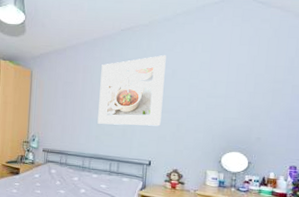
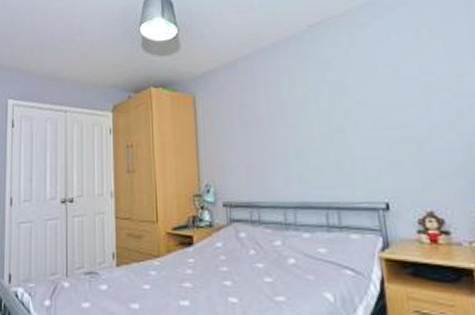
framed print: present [97,55,166,126] -> none [289,50,392,157]

